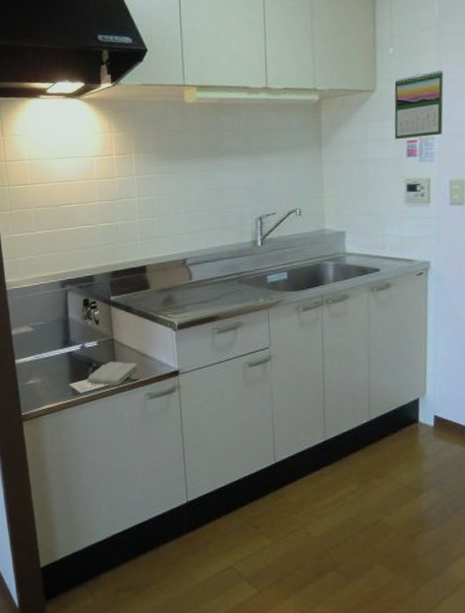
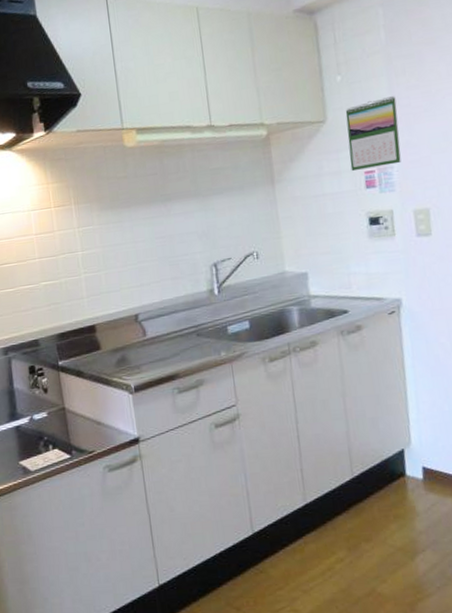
washcloth: present [88,361,139,386] -> none [39,432,94,461]

